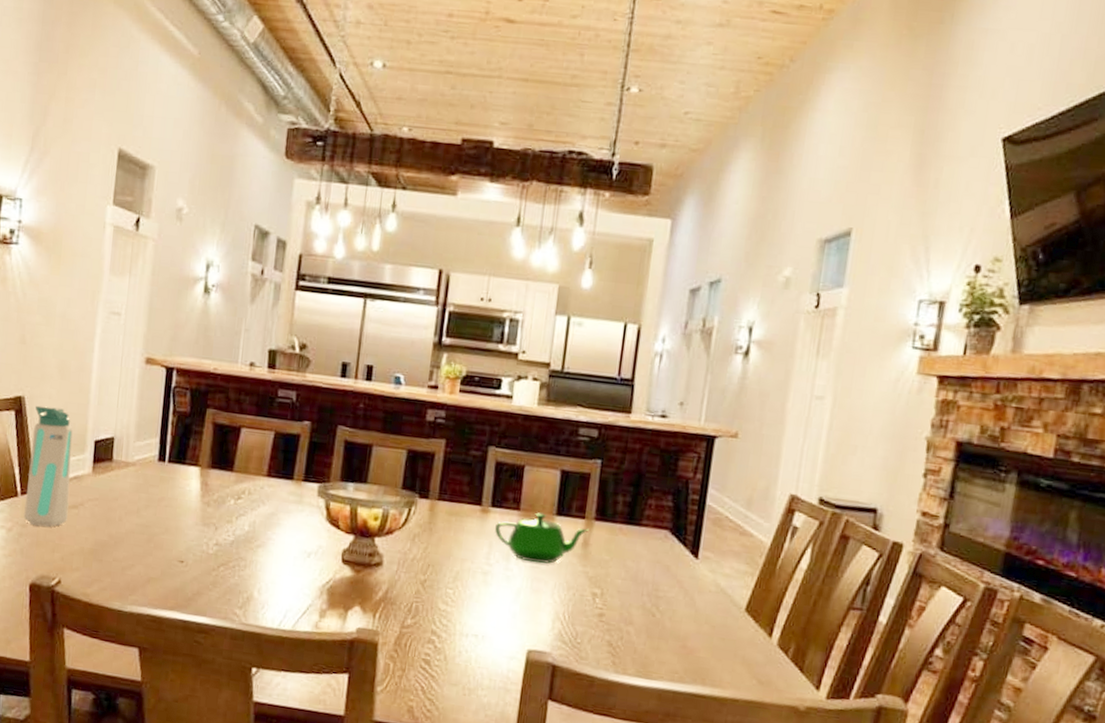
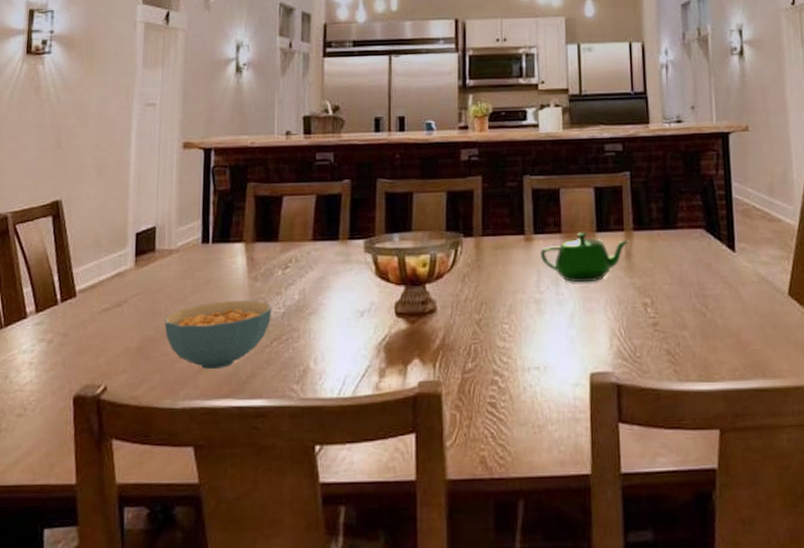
water bottle: present [24,405,73,527] -> none [65,206,113,332]
cereal bowl: none [117,519,222,583] -> present [164,300,272,370]

